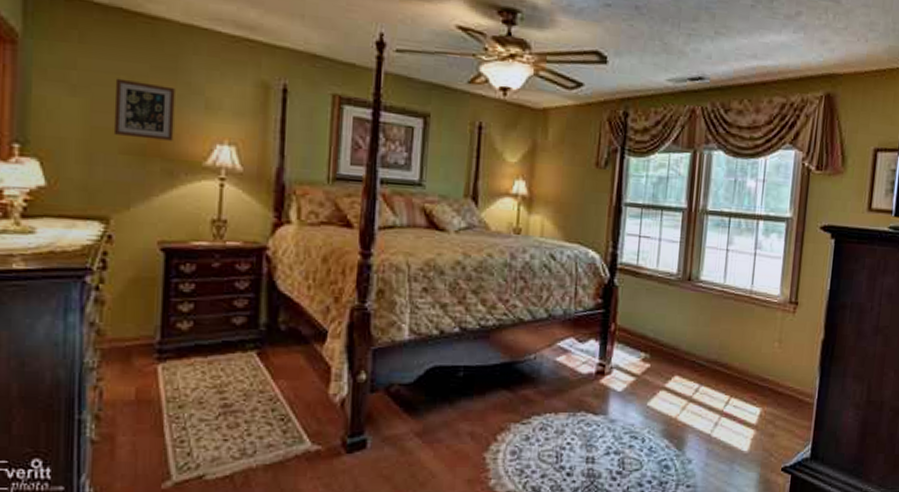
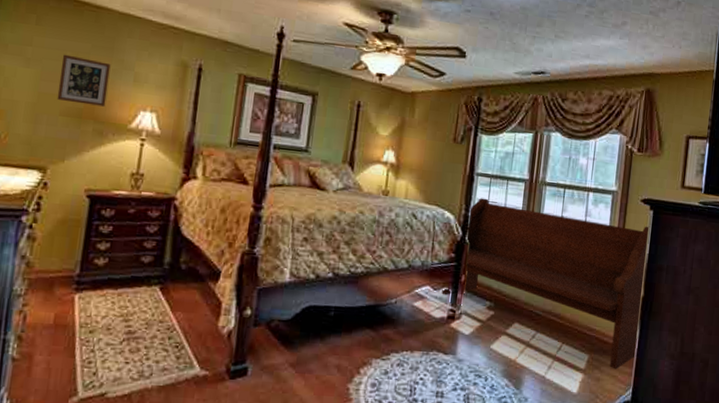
bench: none [588,232,832,424] -> present [441,198,651,370]

